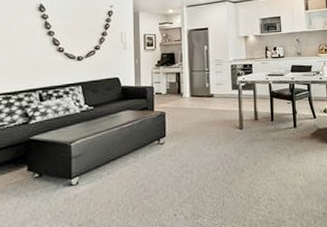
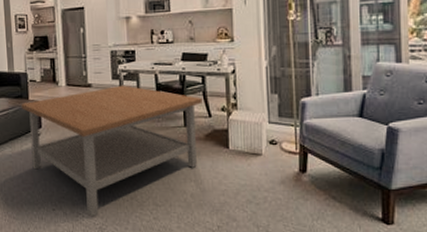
coffee table: none [146,94,308,218] -> present [21,85,202,217]

